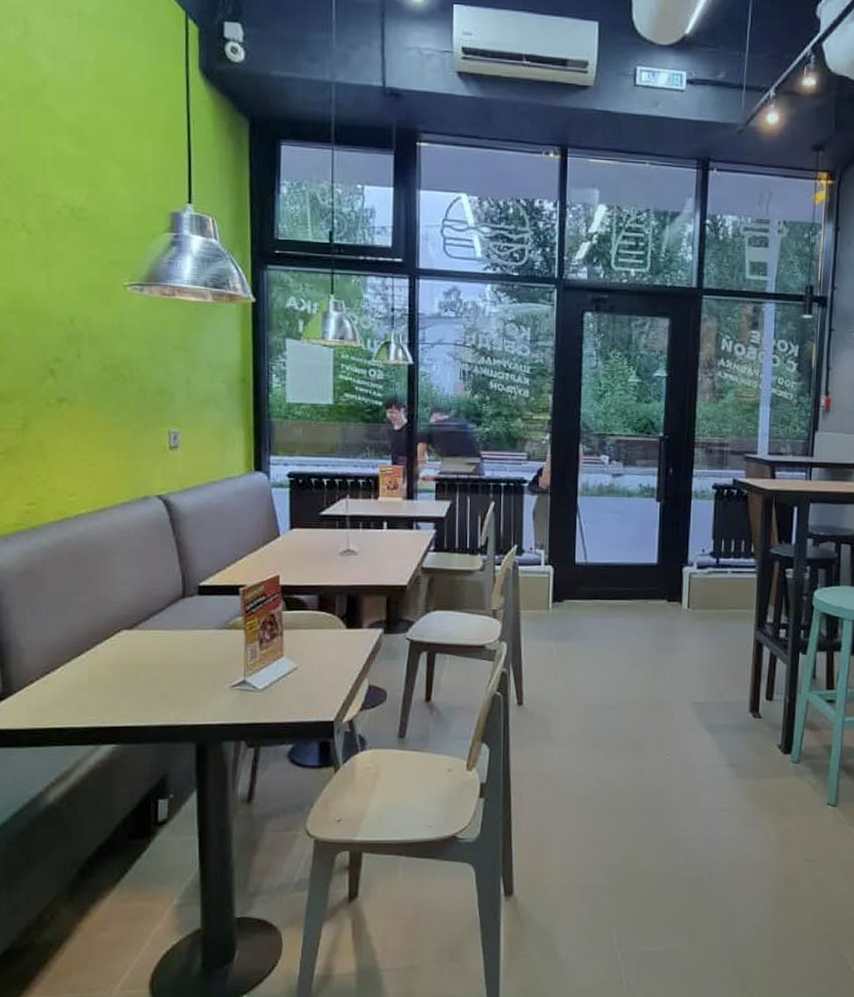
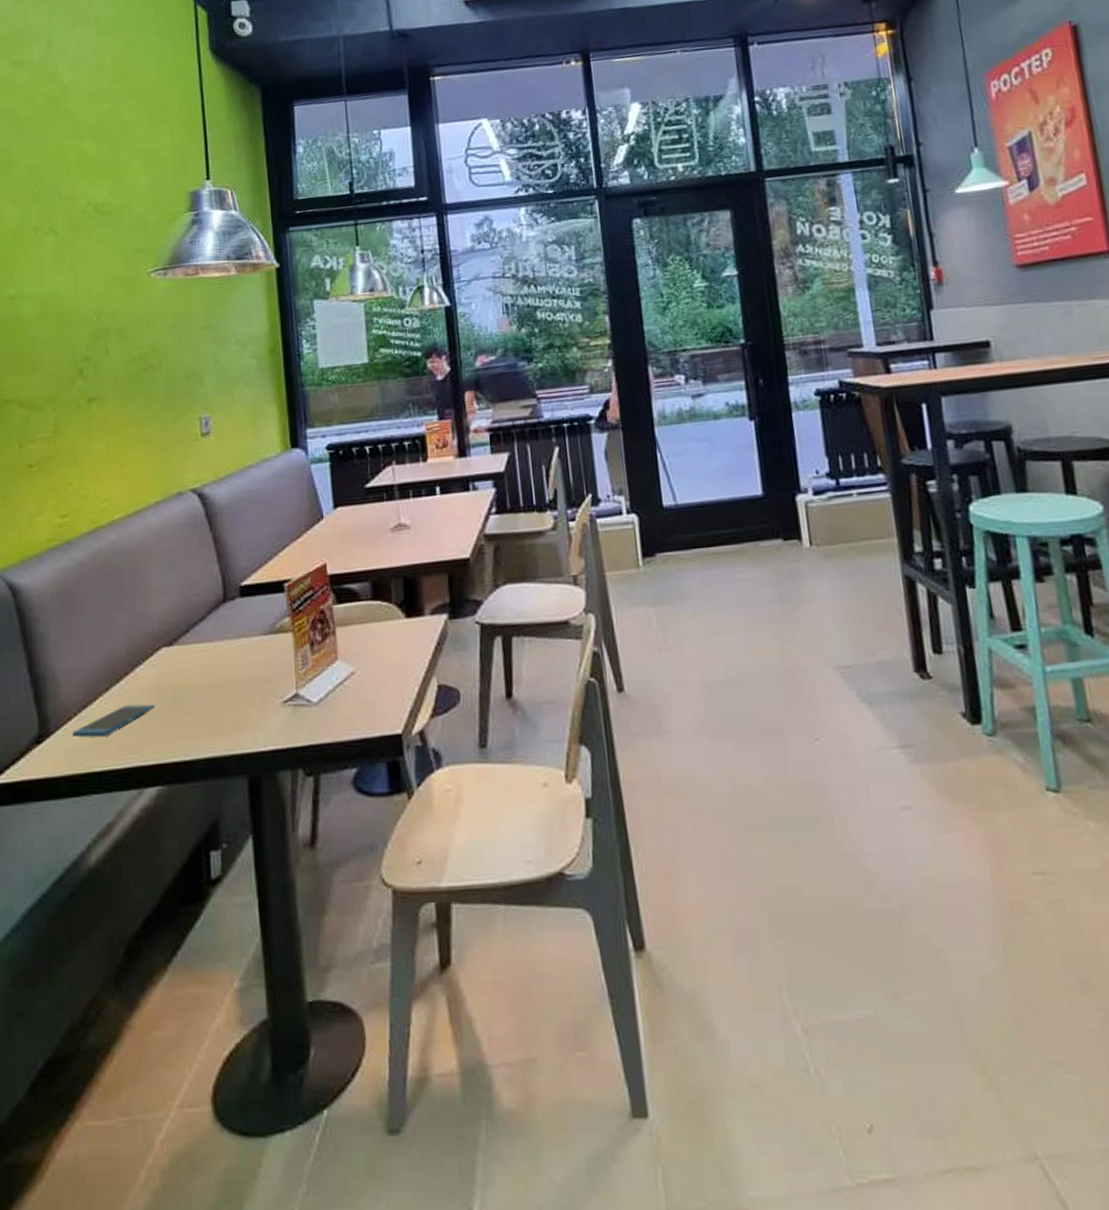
smartphone: none [34,675,114,700] -> present [72,704,155,738]

